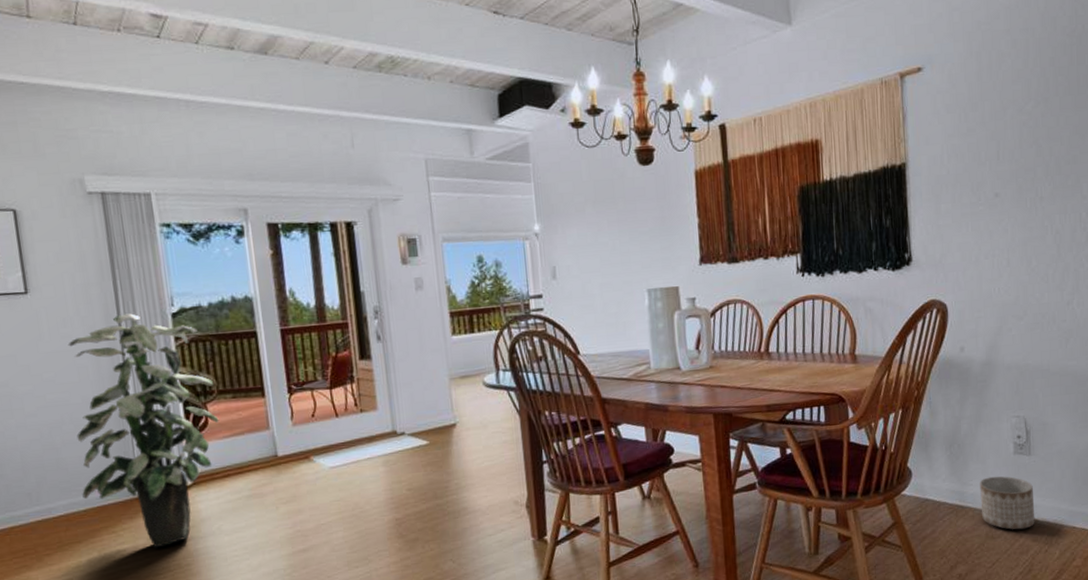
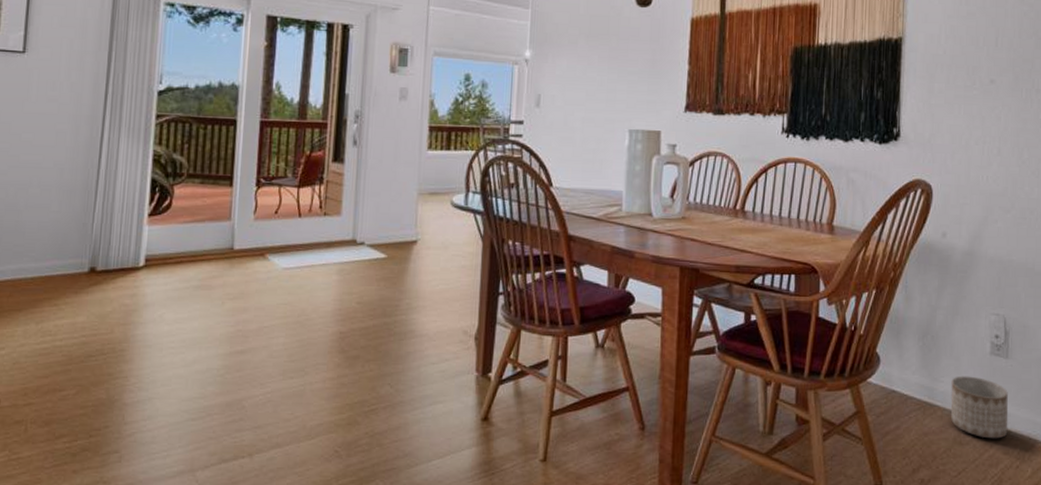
indoor plant: present [68,313,219,548] -> none [33,85,186,328]

